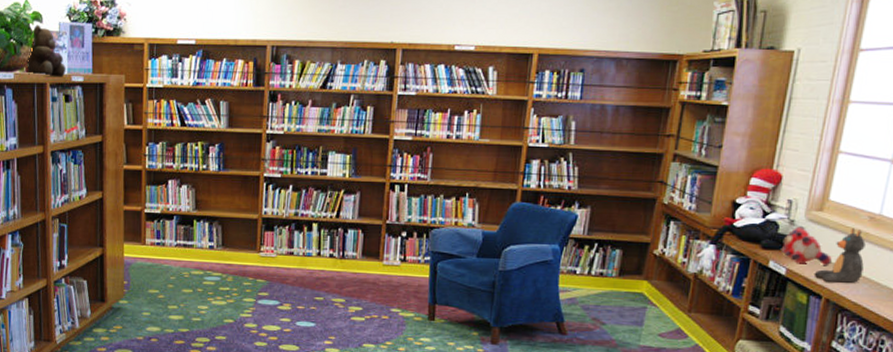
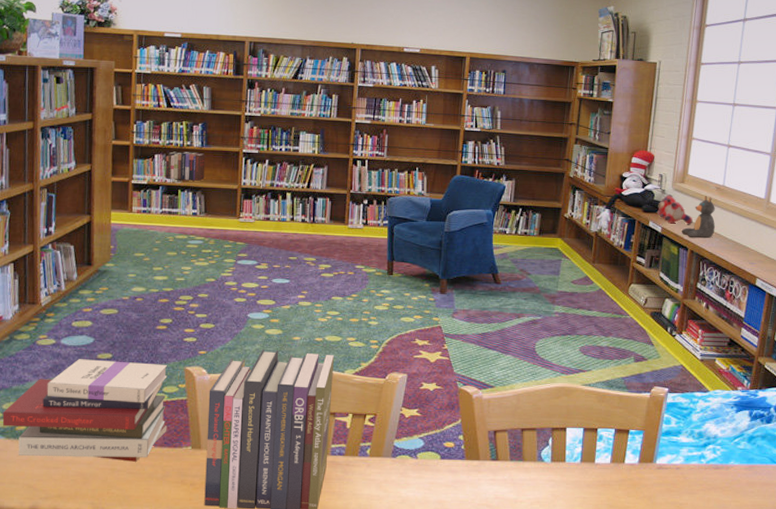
teddy bear: present [27,25,66,77] -> none [19,14,58,61]
books: none [179,176,223,210] -> present [165,151,206,181]

